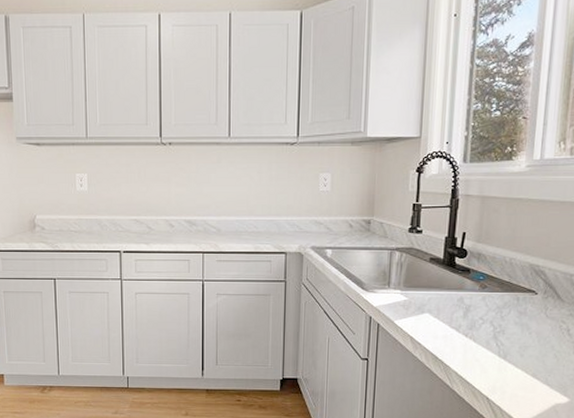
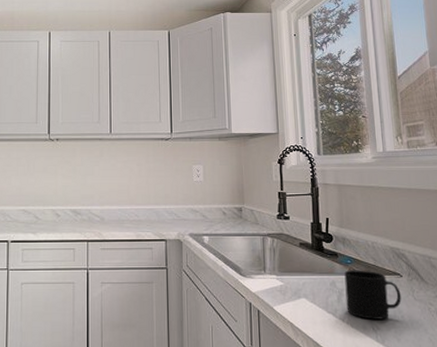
mug: none [471,286,533,336] -> present [344,270,401,320]

